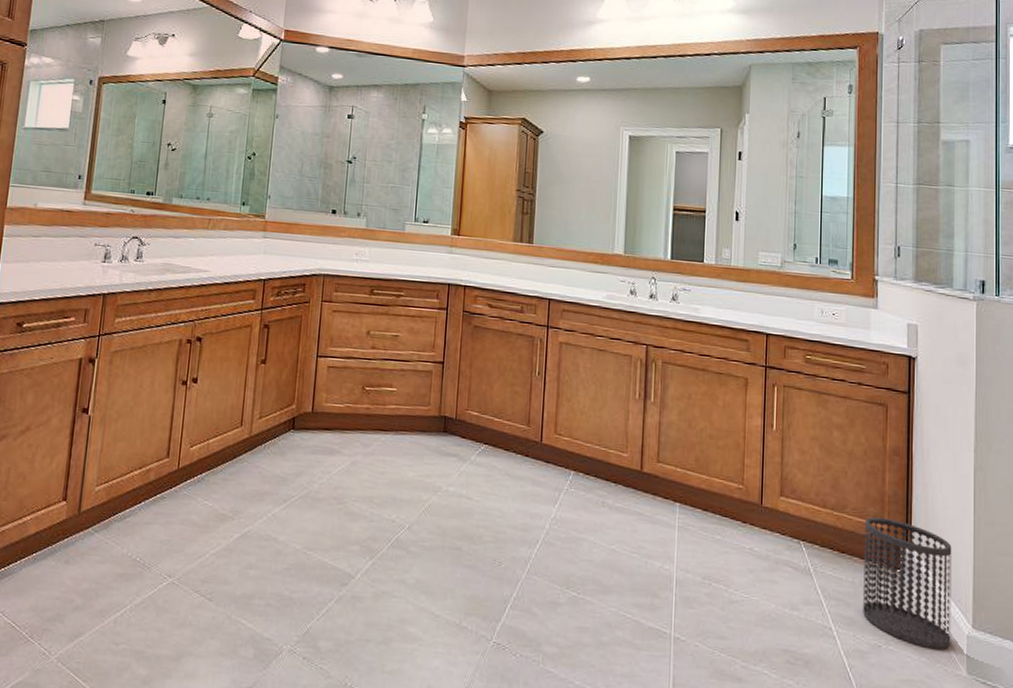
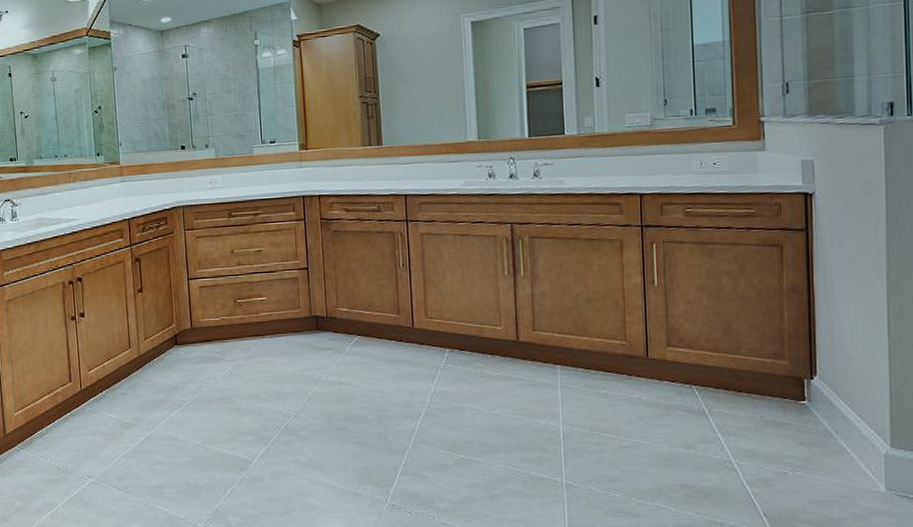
wastebasket: present [863,516,952,650] -> none [762,354,867,471]

